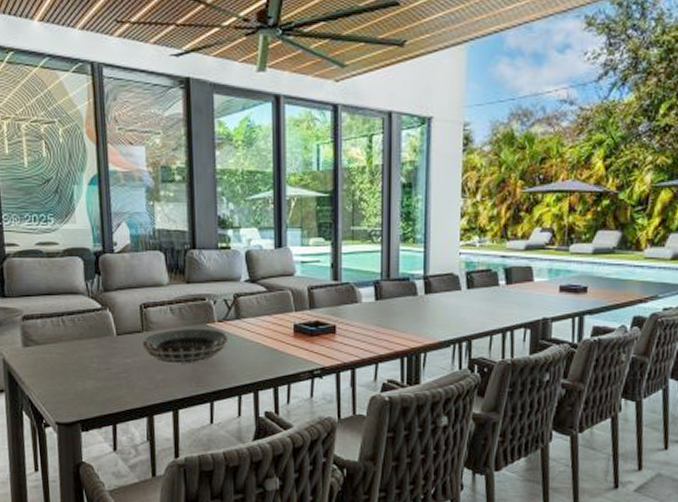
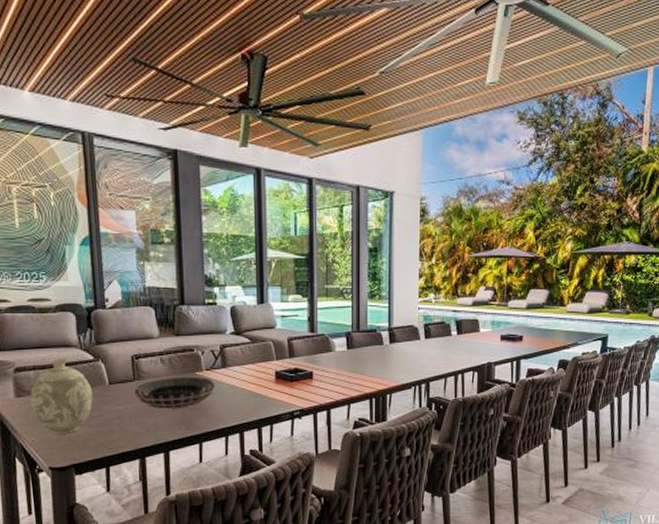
decorative vase: none [37,305,100,387] -> present [30,357,93,434]

